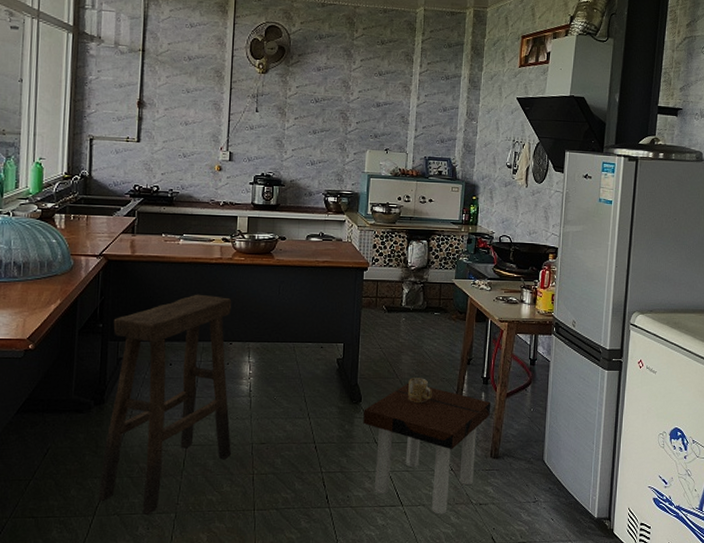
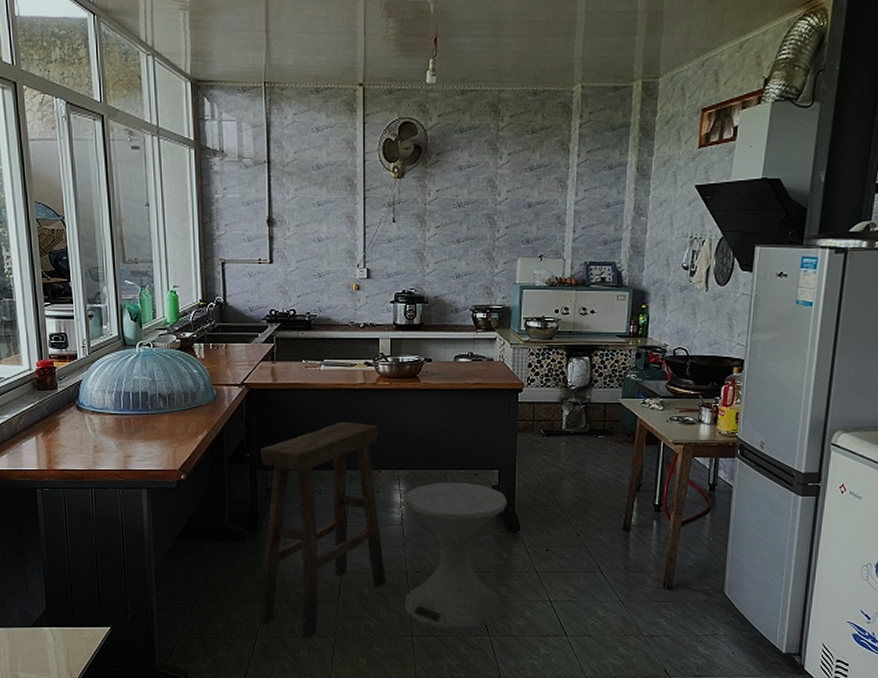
side table: none [249,354,351,503] -> present [405,482,507,630]
side table: present [363,383,492,515] -> none [522,510,664,645]
mug: present [408,378,432,404] -> none [570,505,597,532]

